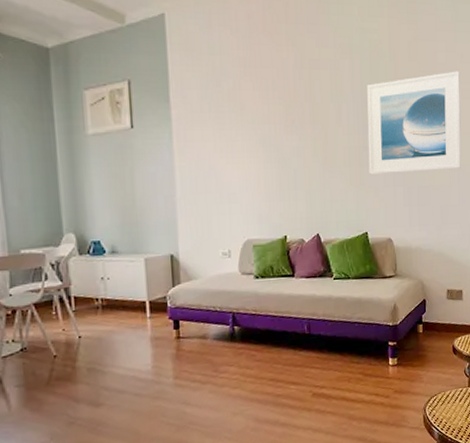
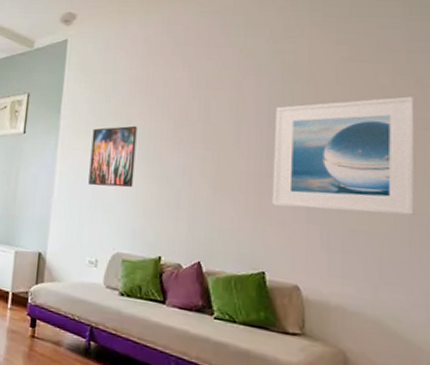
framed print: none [207,111,255,178] -> present [88,126,137,188]

